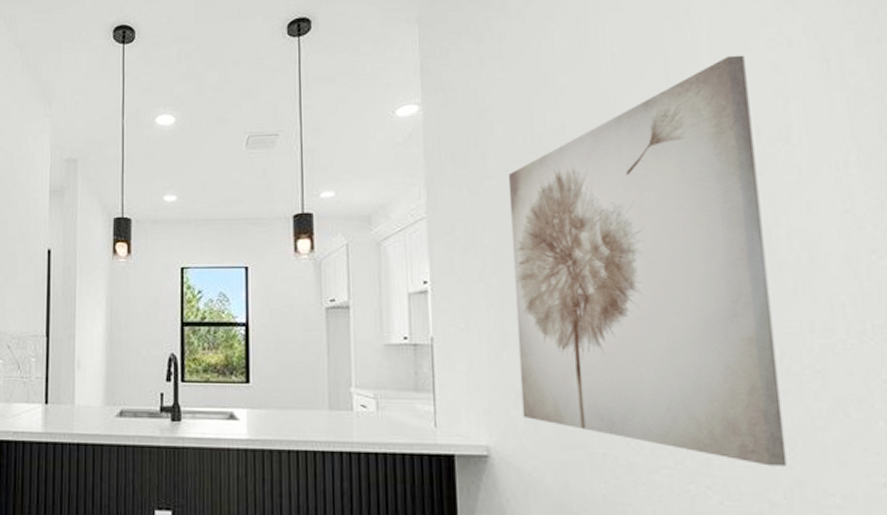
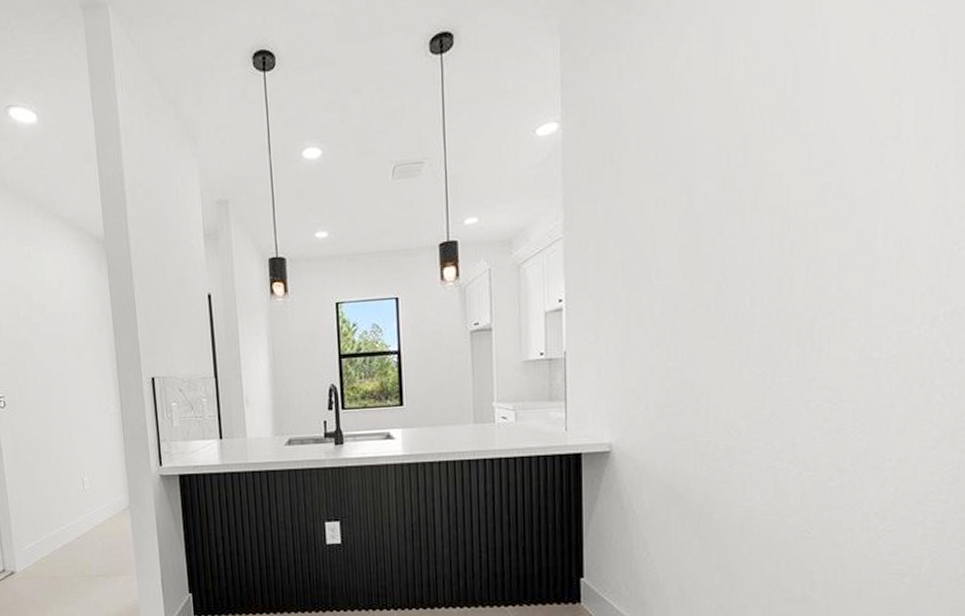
wall art: present [509,55,787,467] -> none [639,51,869,441]

